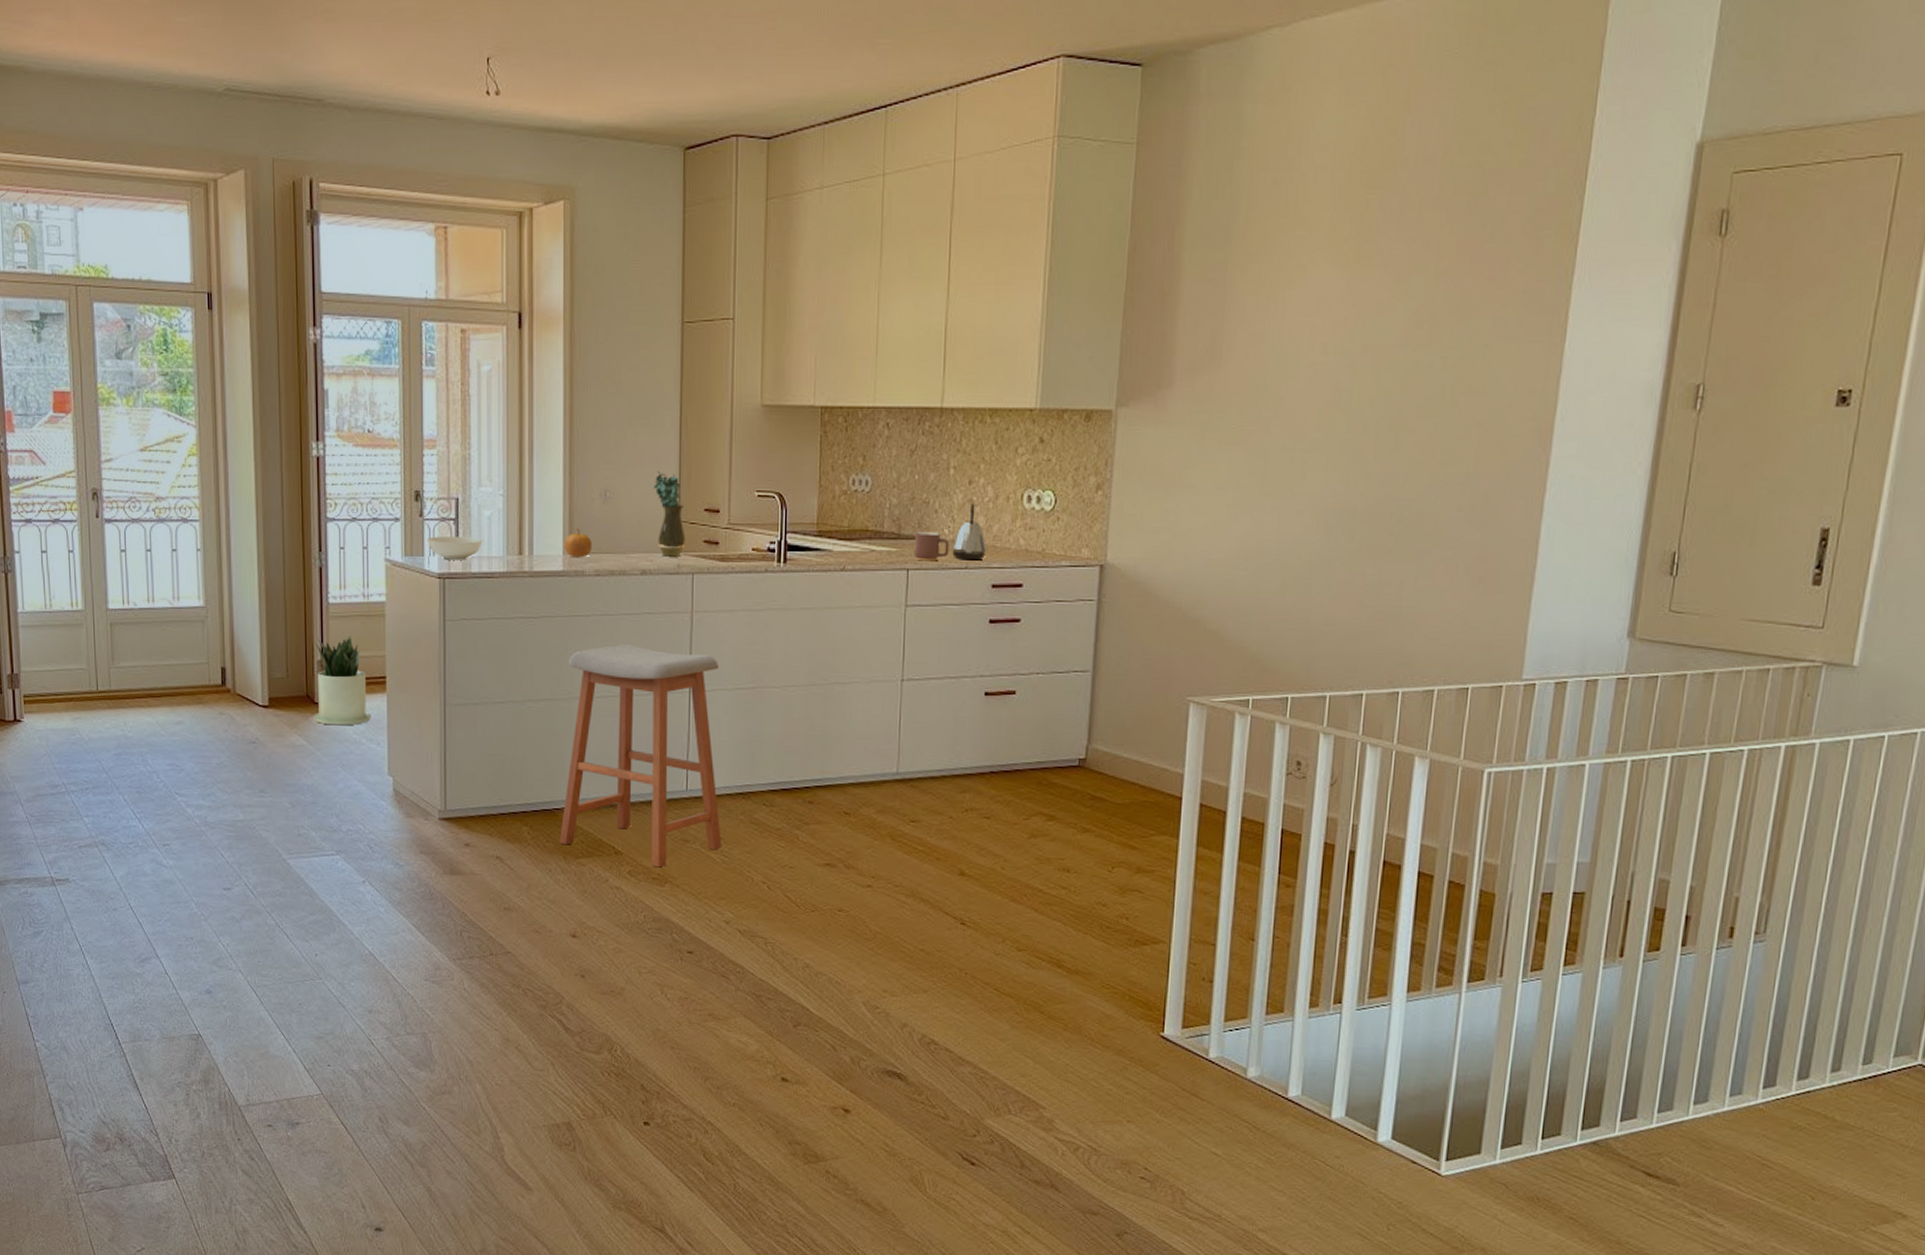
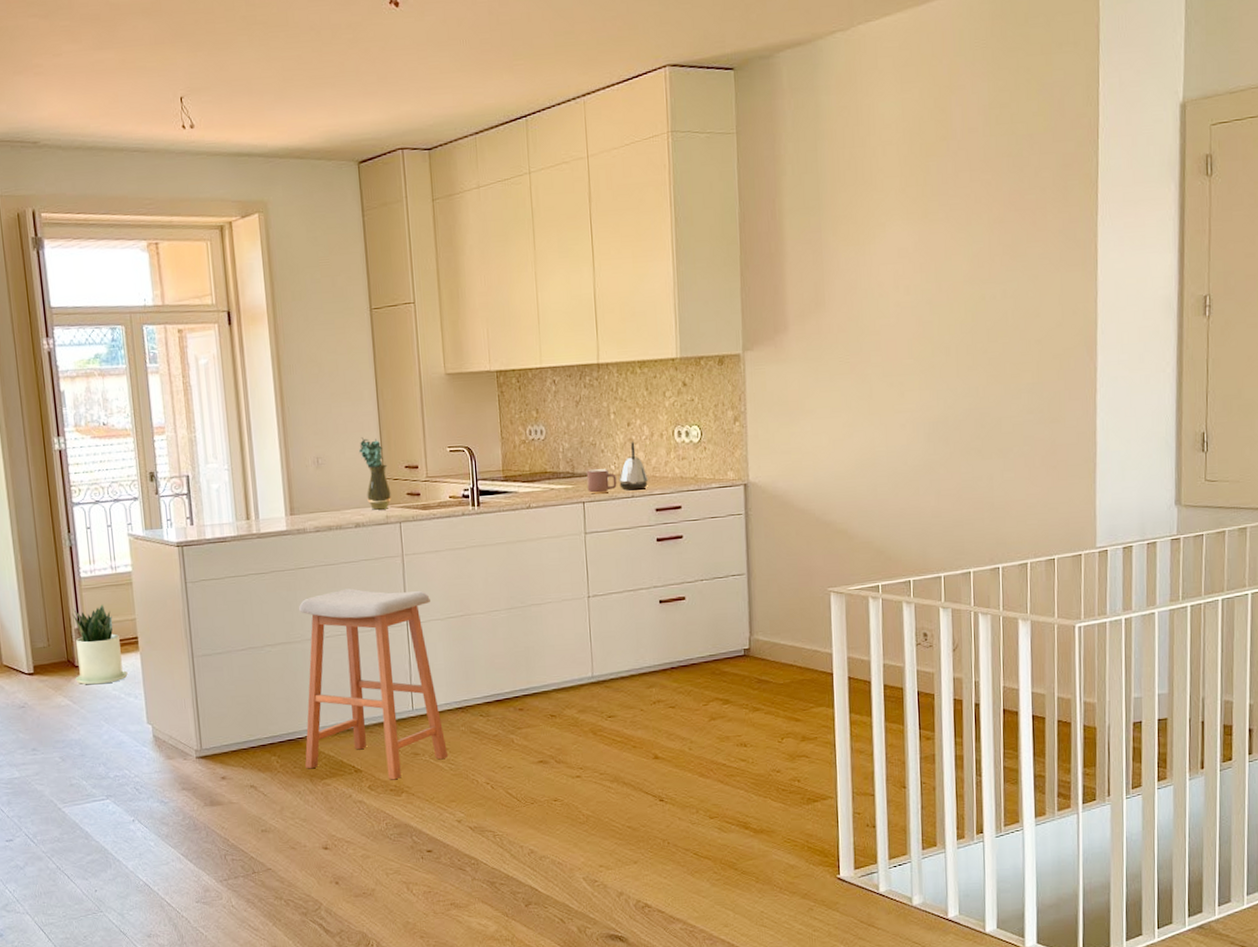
bowl: present [428,536,483,560] -> none [165,508,214,530]
fruit: present [564,528,593,558] -> none [285,492,311,518]

